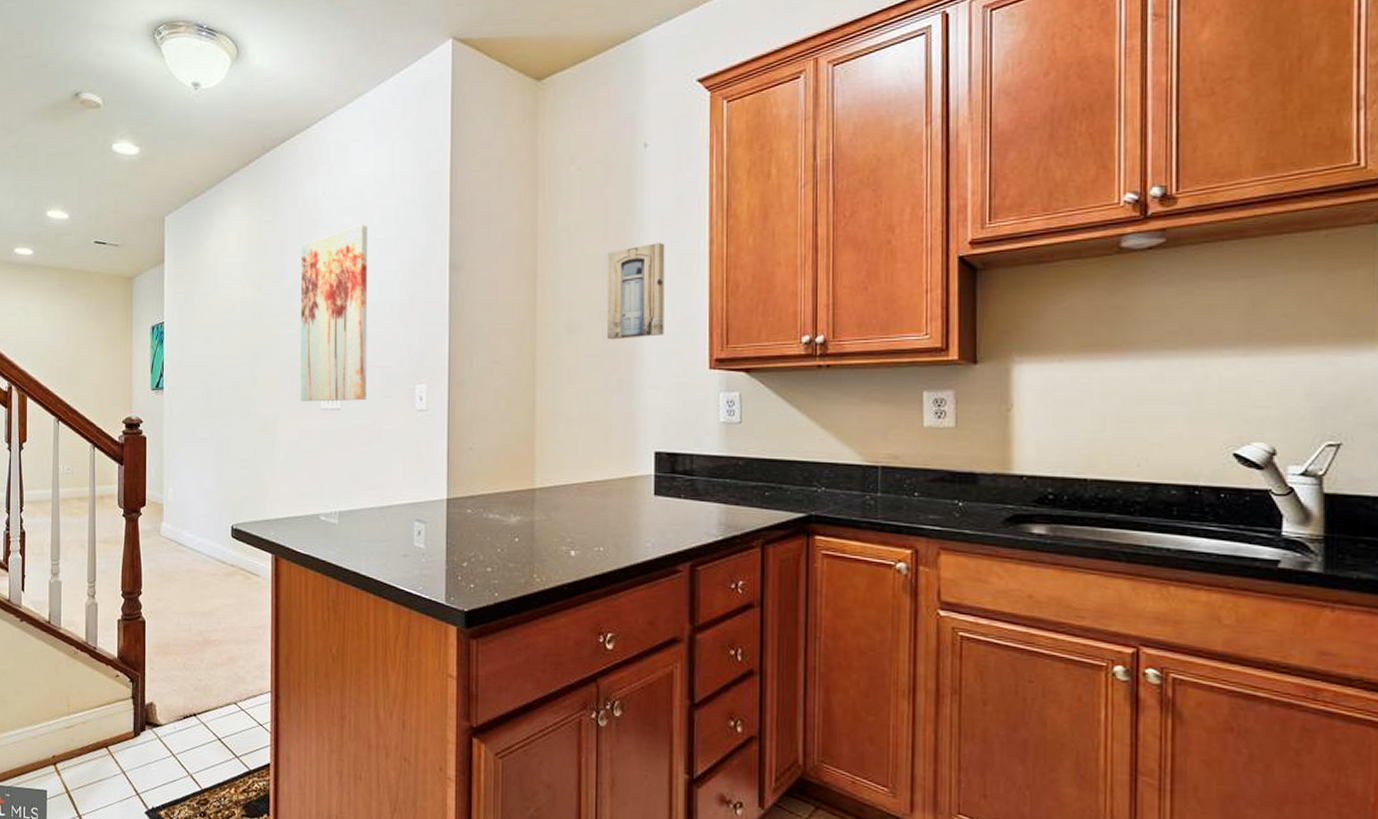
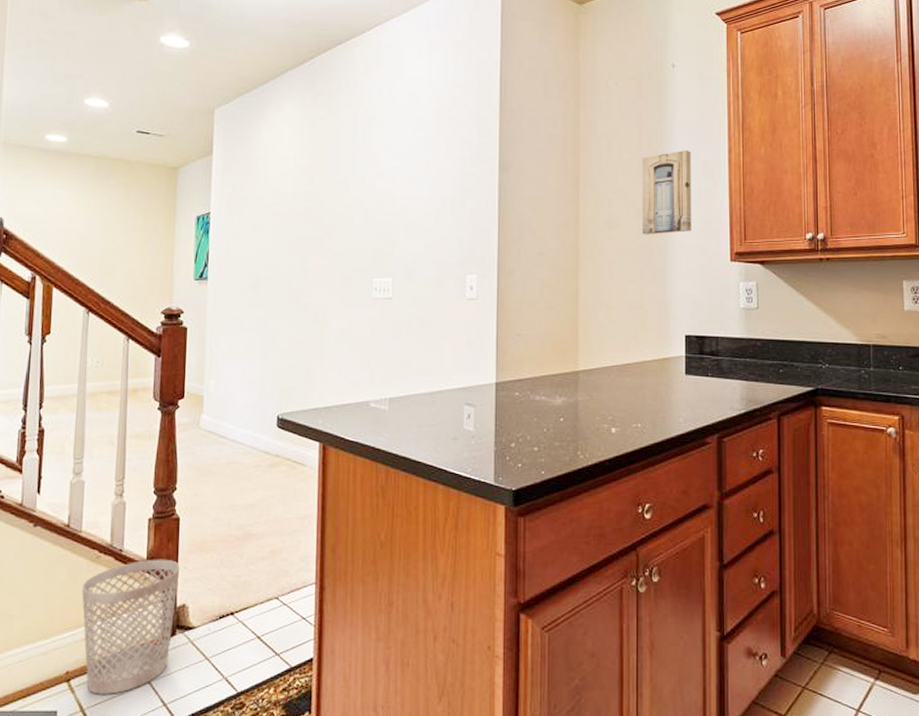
wastebasket: none [63,658,147,780] -> present [82,559,181,694]
wall art: present [300,225,368,402] -> none [352,125,421,292]

